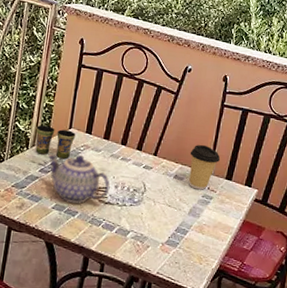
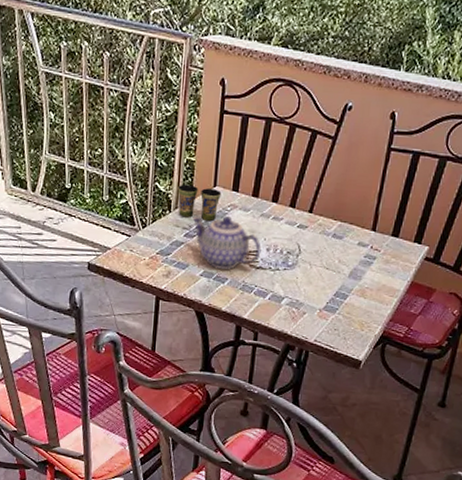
coffee cup: present [189,144,221,190] -> none [349,197,386,250]

